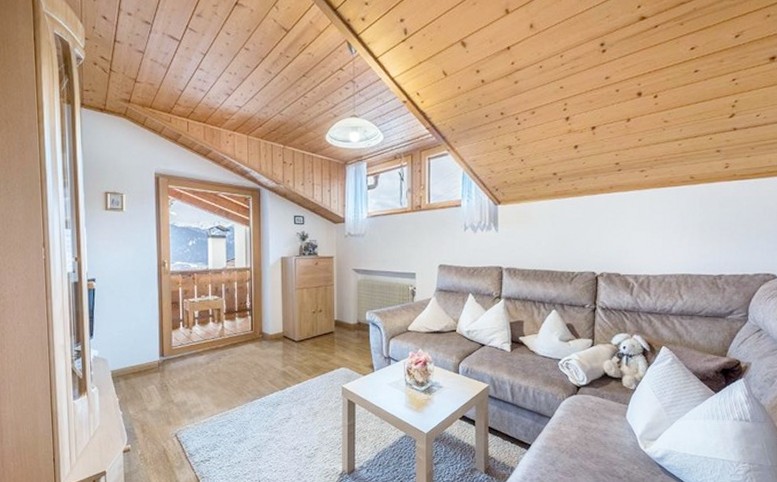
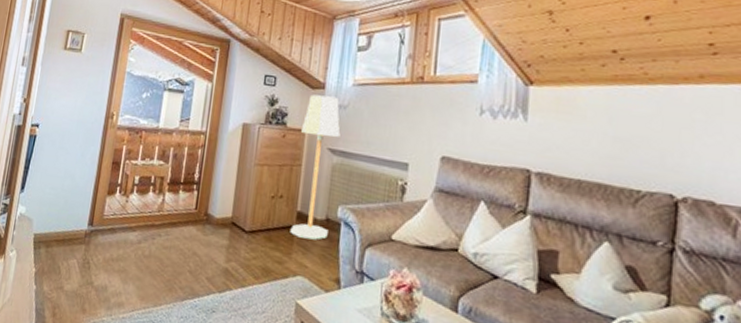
floor lamp: none [330,228,361,339] -> present [290,94,341,240]

